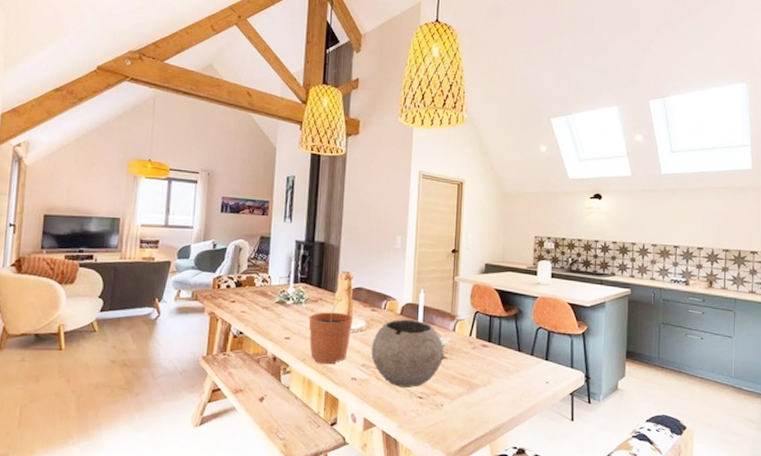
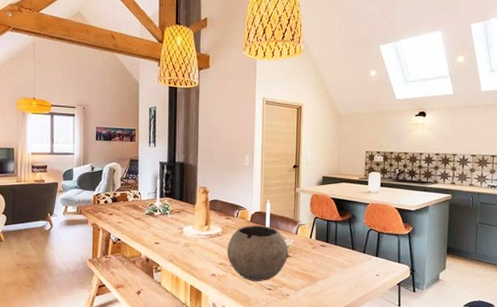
plant pot: present [309,298,354,365] -> none [174,209,211,264]

